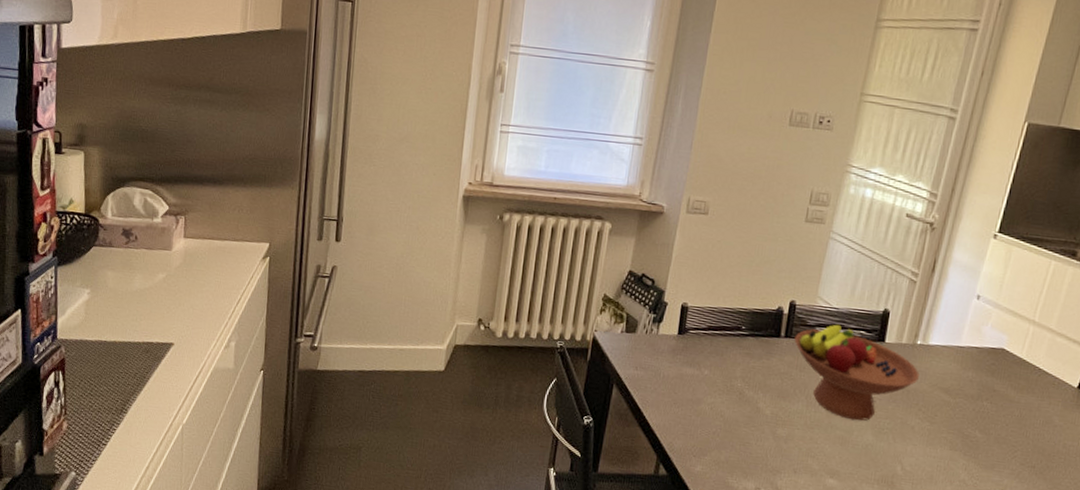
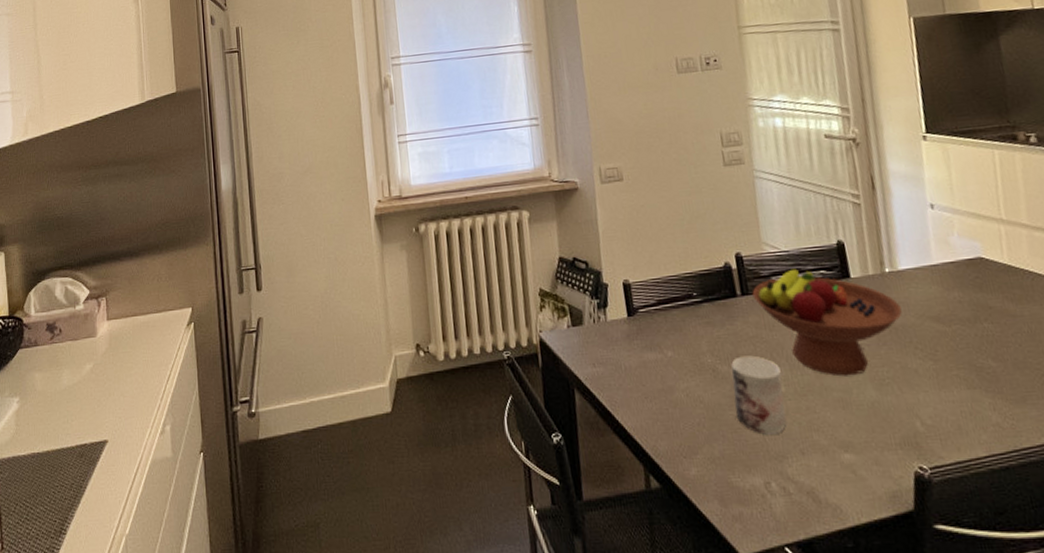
mug: none [748,386,798,453] -> present [731,355,787,435]

